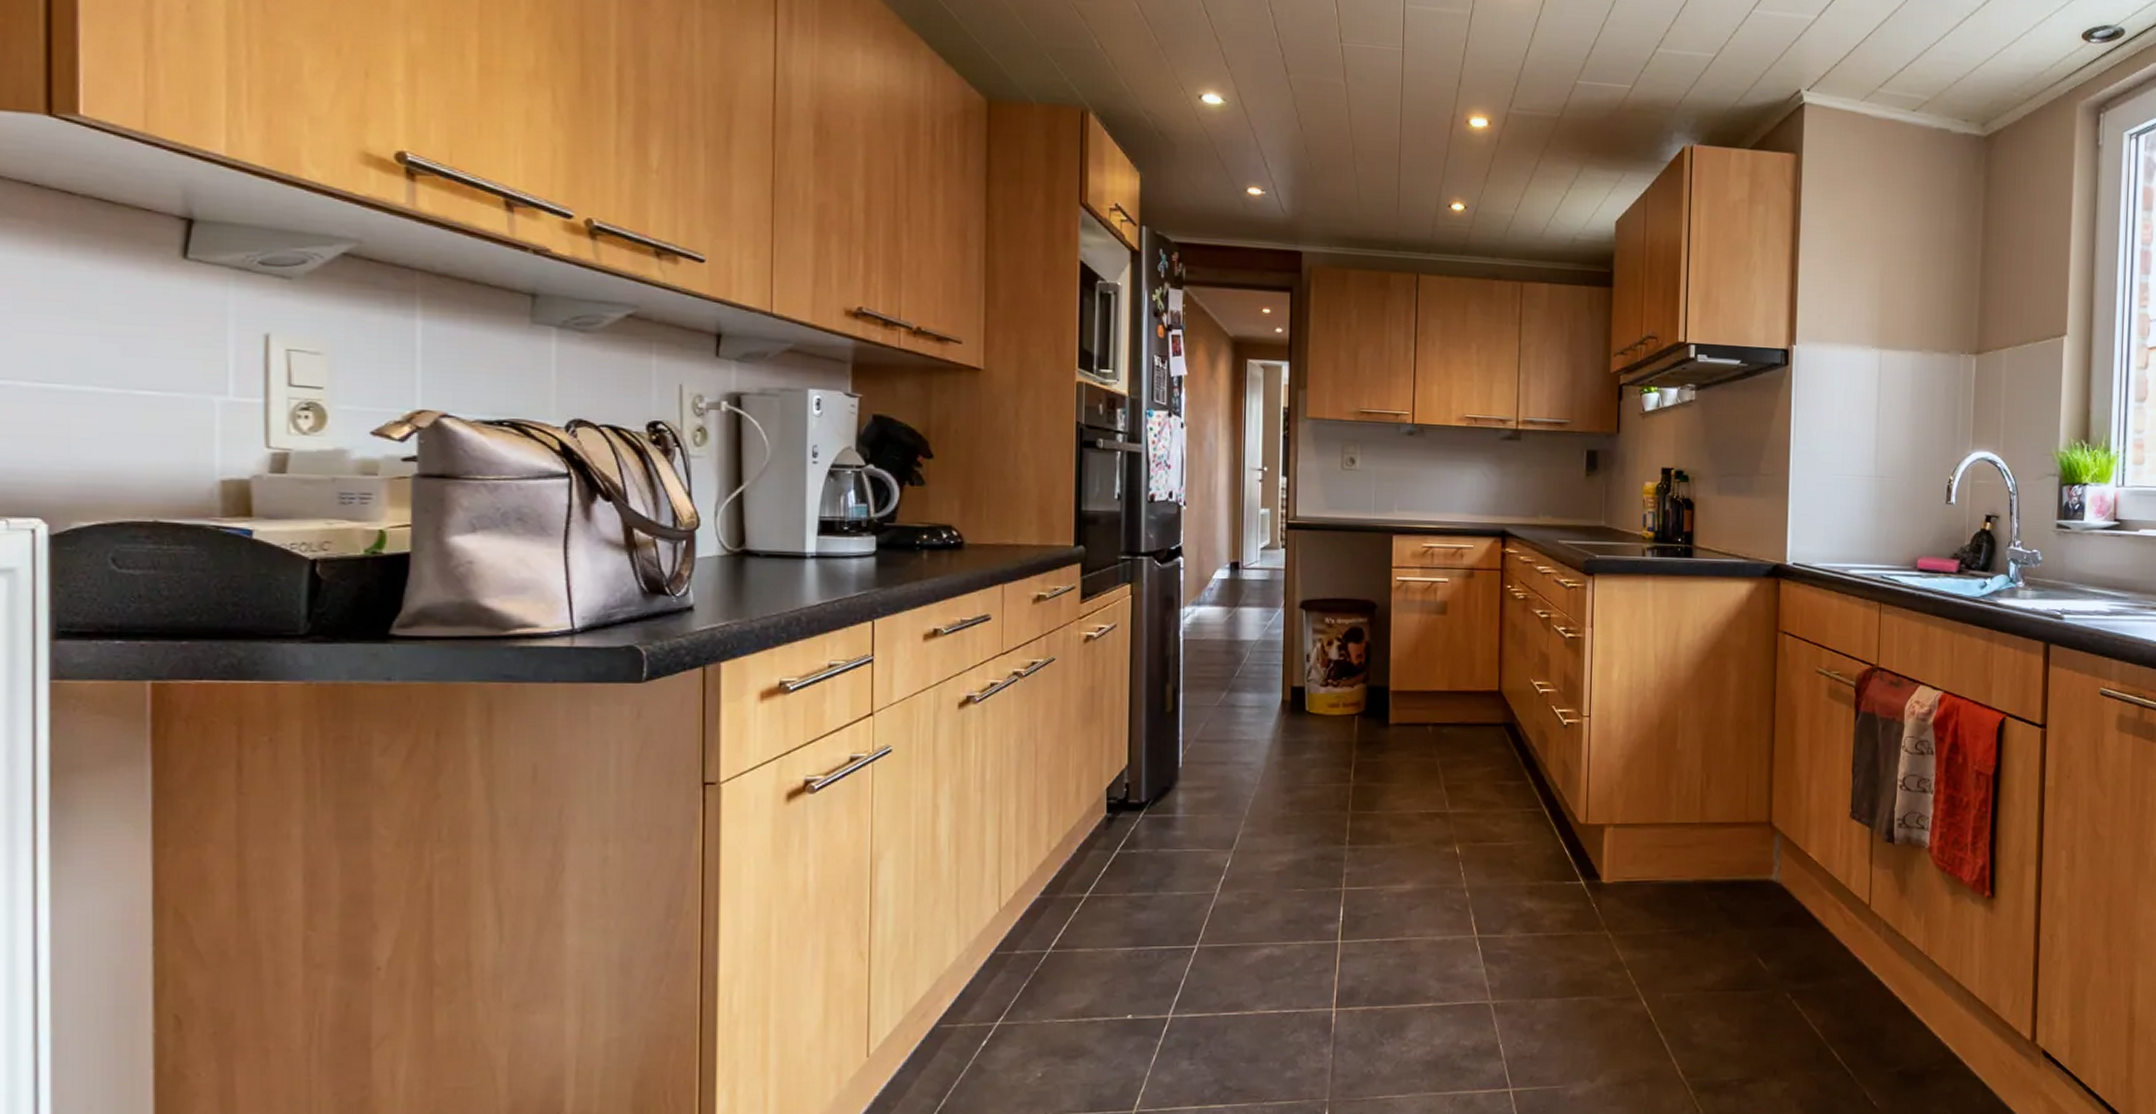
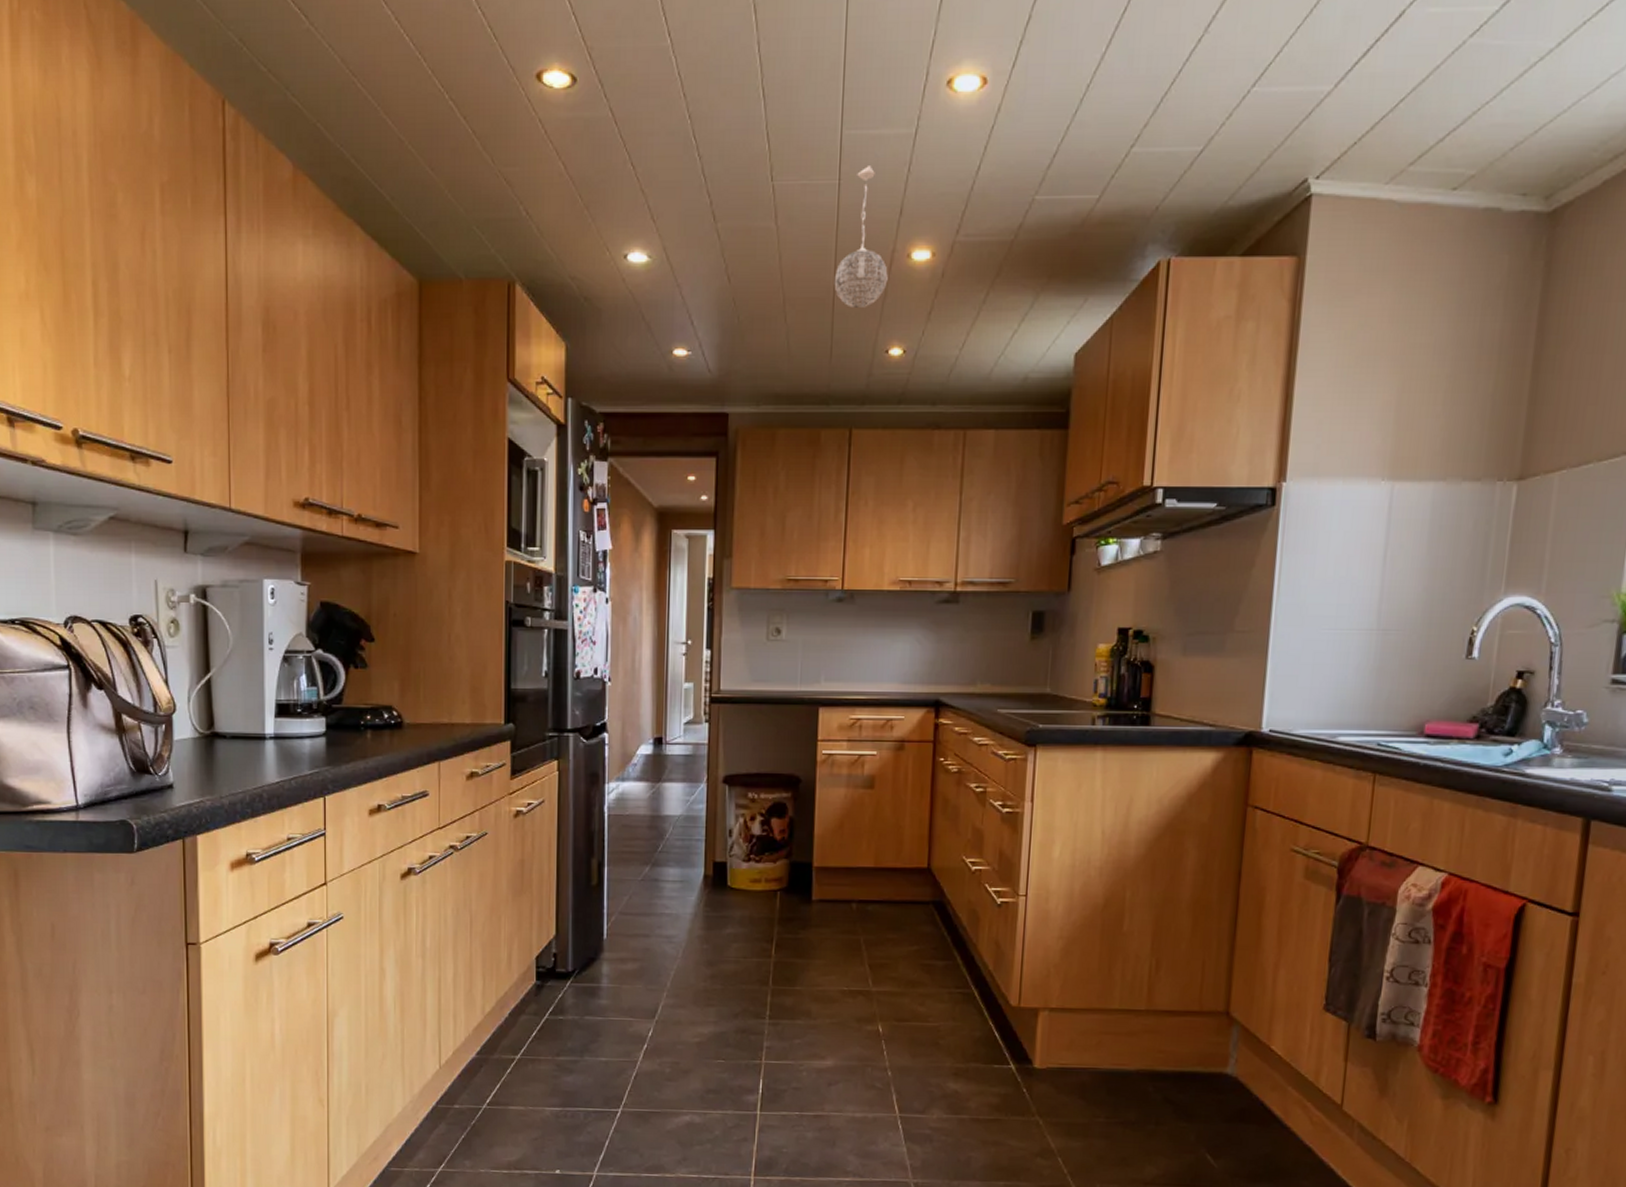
pendant light: none [1400,38,1449,165] -> present [834,166,888,308]

